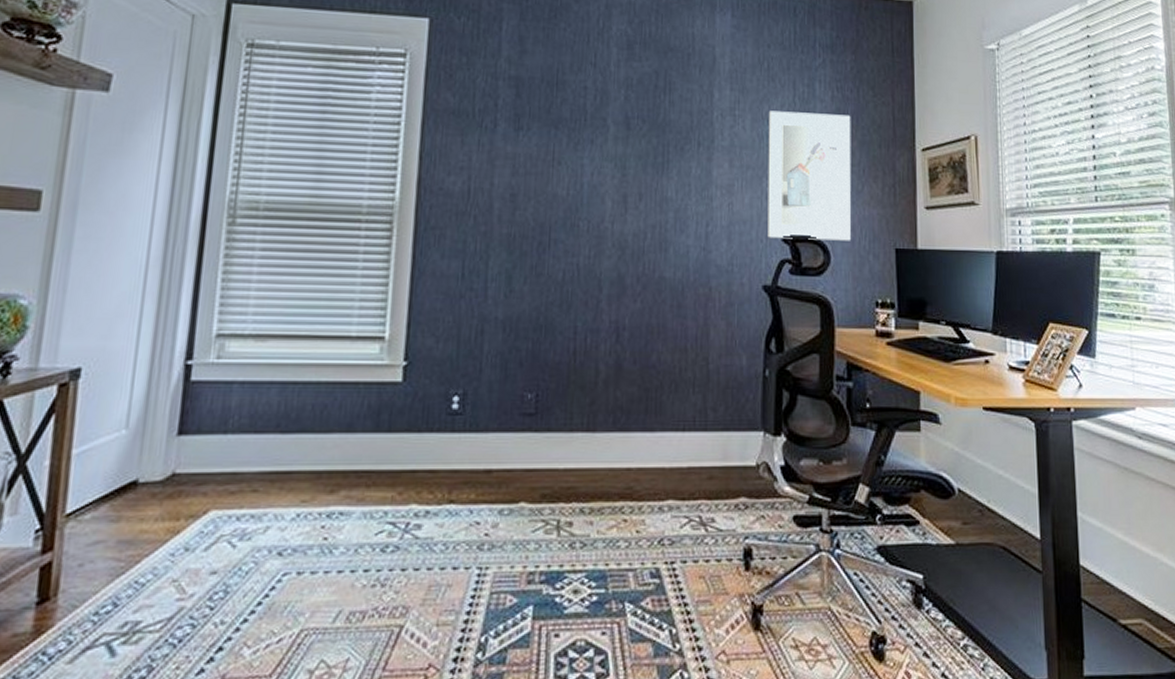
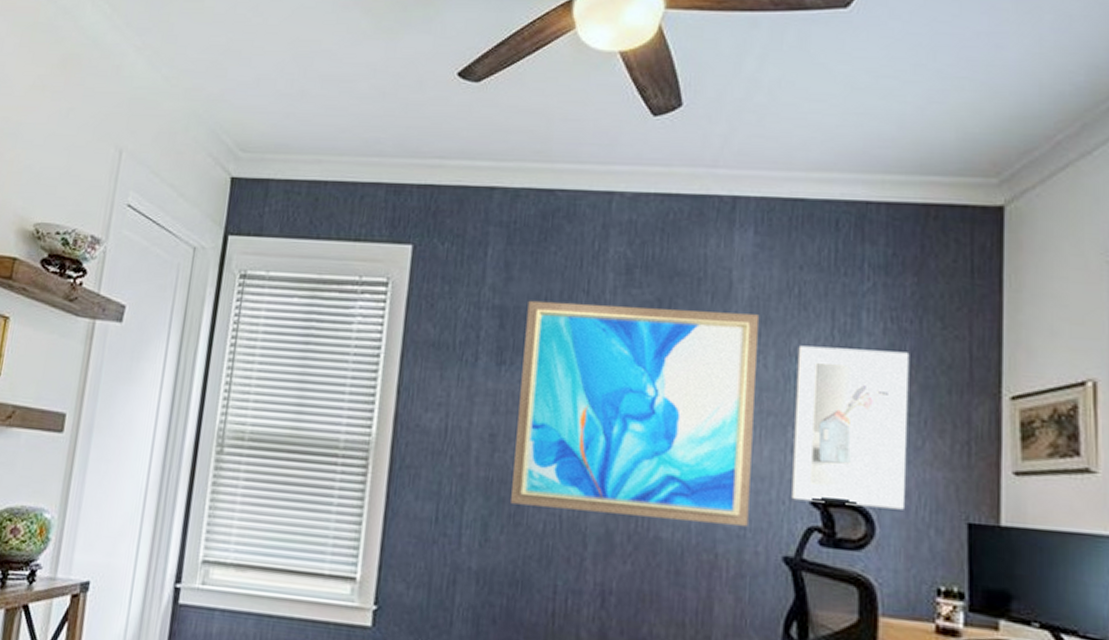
wall art: none [532,71,738,264] -> present [511,300,760,528]

